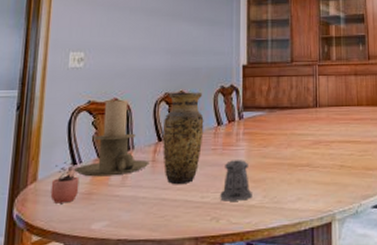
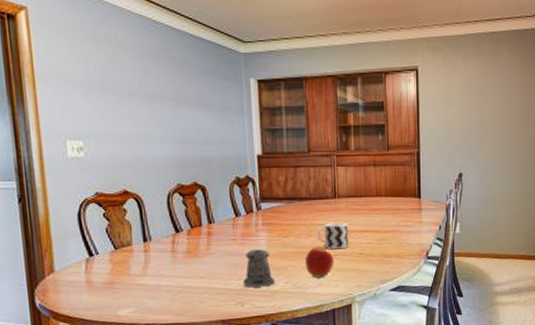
cocoa: present [50,162,80,204] -> none [70,253,100,293]
candle holder: present [74,99,150,177] -> none [92,190,169,268]
vase: present [162,92,204,184] -> none [178,183,222,273]
apple: none [285,155,314,191] -> present [305,244,335,278]
cup: none [298,132,330,161] -> present [318,222,349,250]

